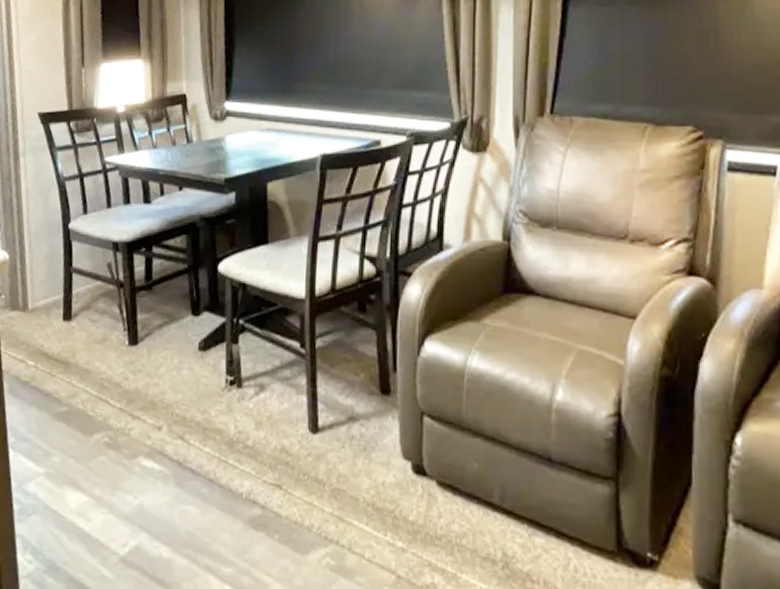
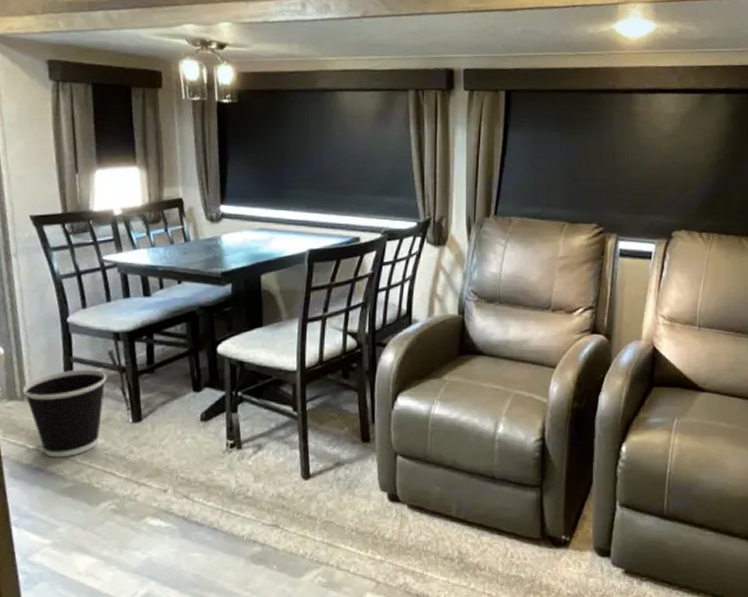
wastebasket: none [24,281,106,378] -> present [22,369,108,458]

